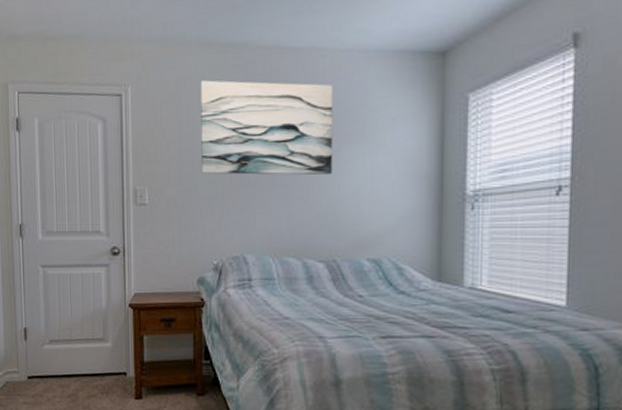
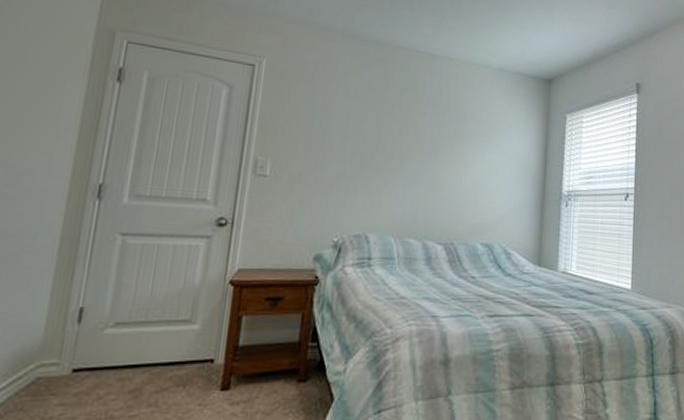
wall art: present [200,80,333,175] -> none [332,66,462,167]

